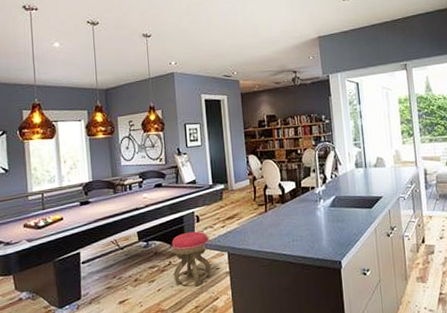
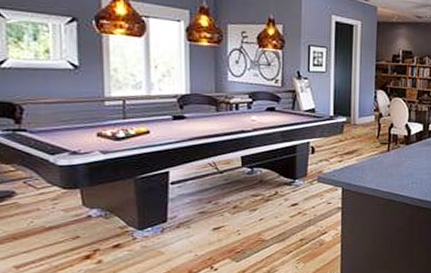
stool: present [171,231,211,287] -> none [279,162,323,219]

